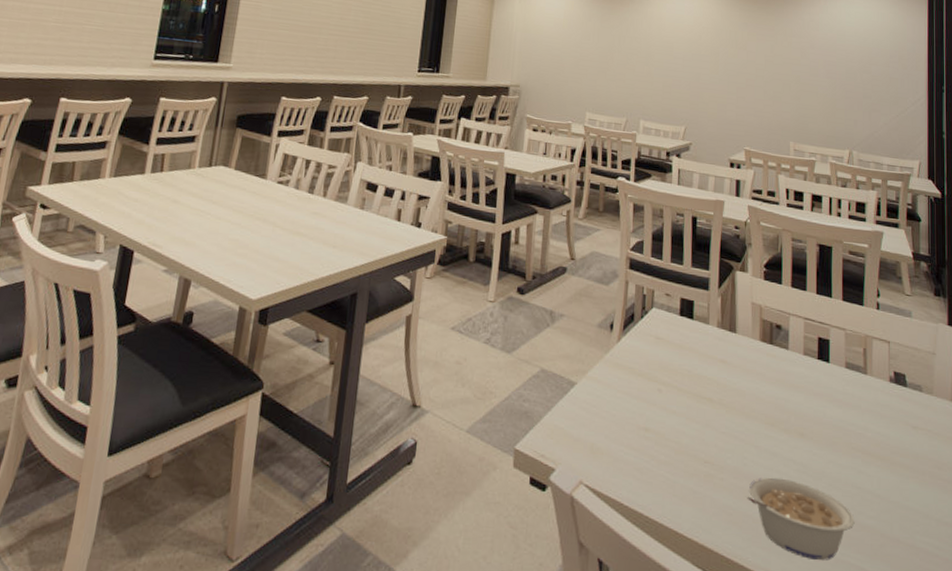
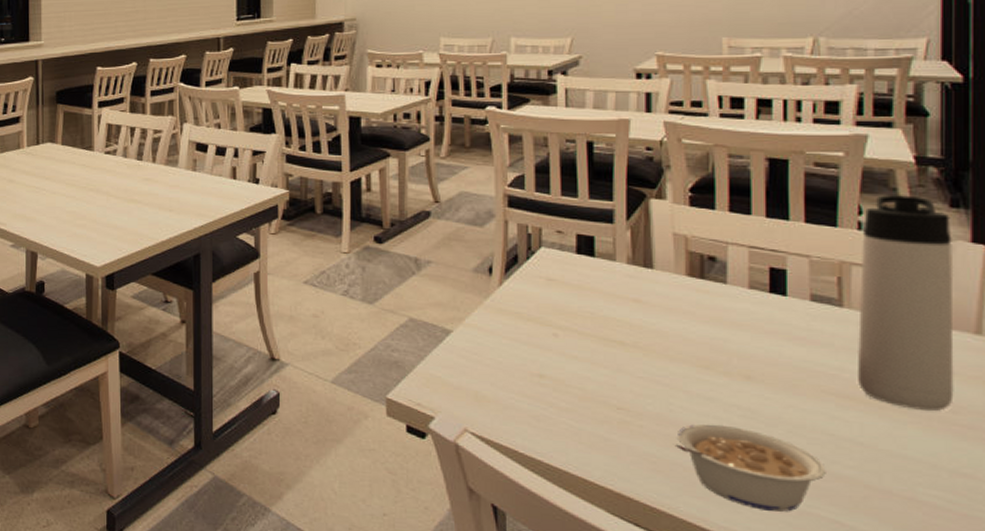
thermos bottle: none [877,282,939,467] -> present [858,195,954,411]

